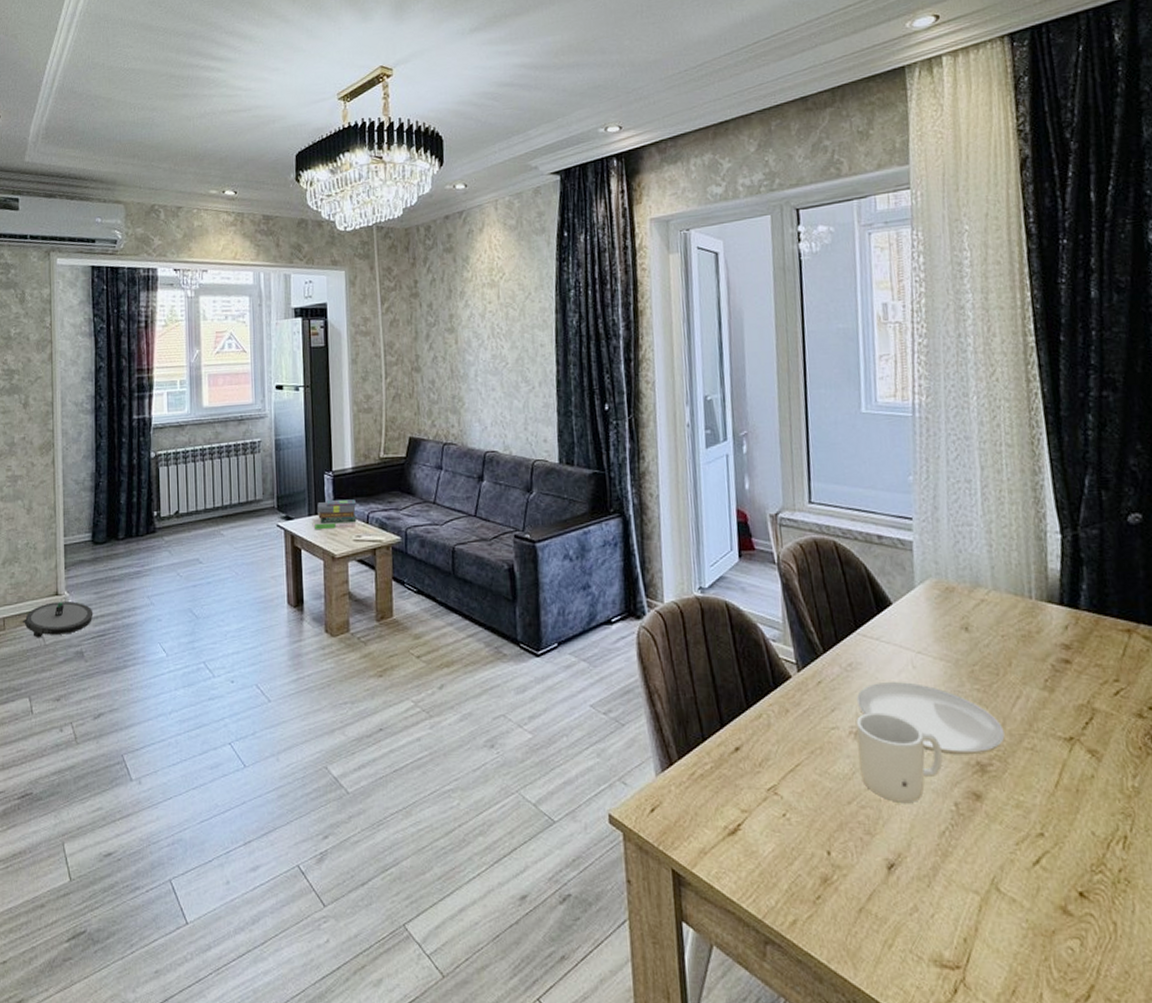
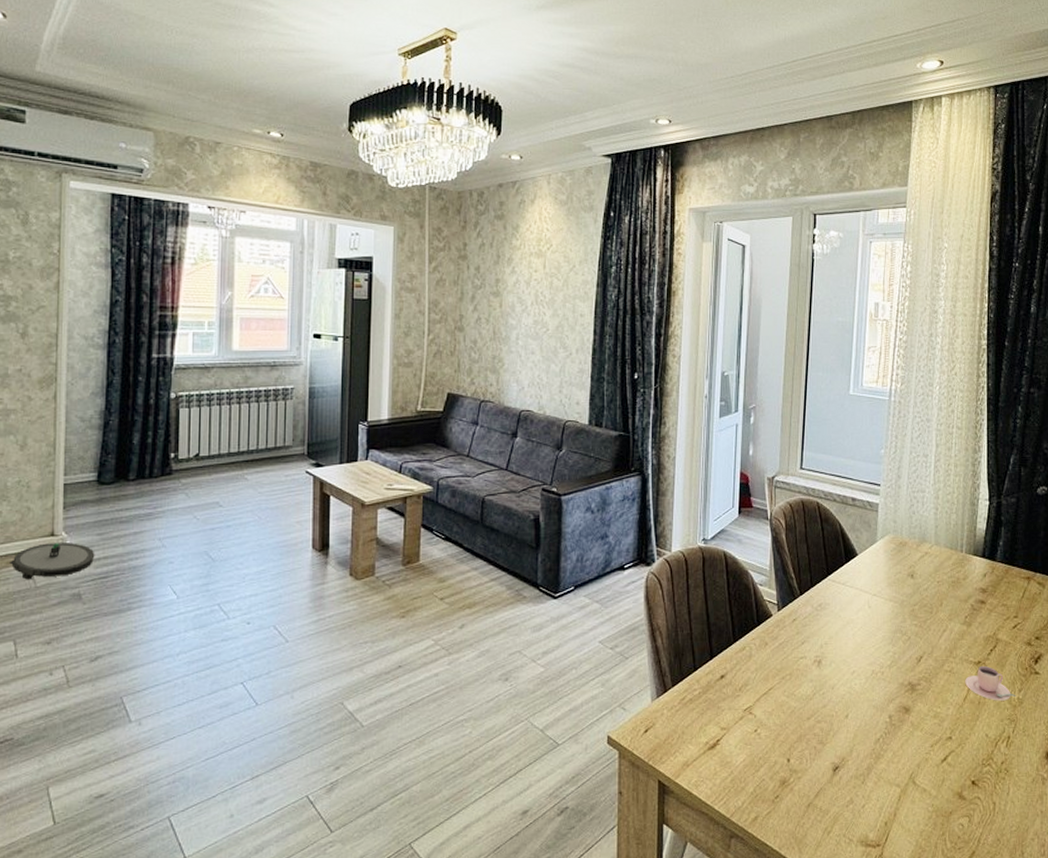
books: present [312,499,357,530] -> none [343,448,391,478]
mug: present [855,712,944,802] -> none [820,644,885,717]
plate: present [856,682,1005,755] -> none [822,619,931,678]
teacup: none [1054,742,1130,789] -> present [965,665,1016,701]

